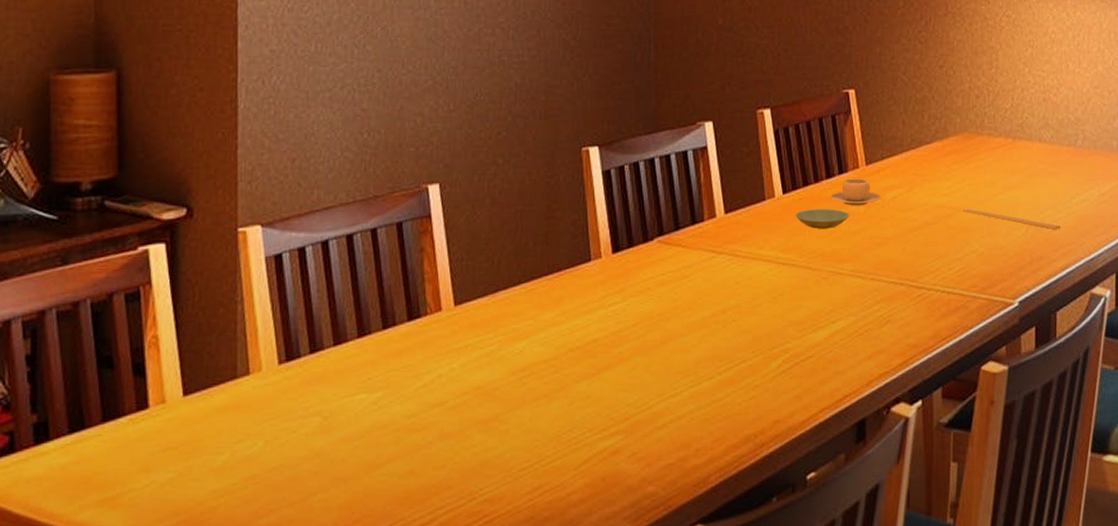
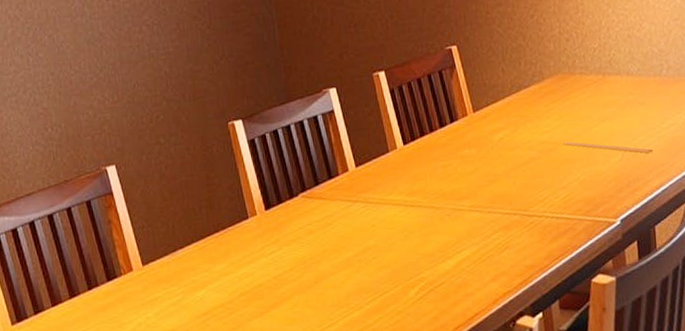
saucer: present [795,209,850,229] -> none [416,154,464,173]
teacup: present [830,178,881,205] -> none [445,124,490,149]

